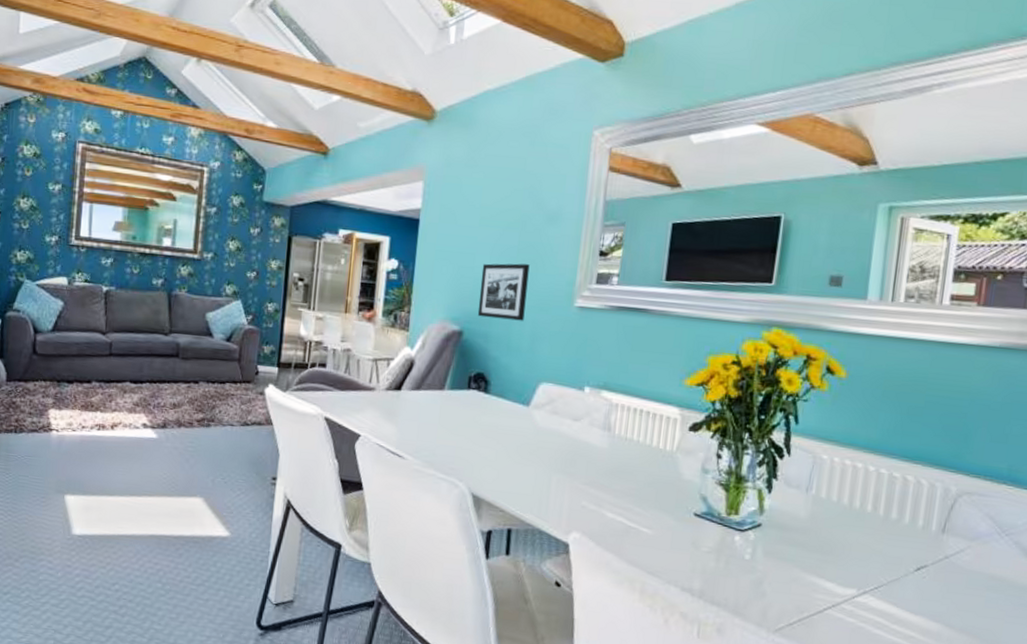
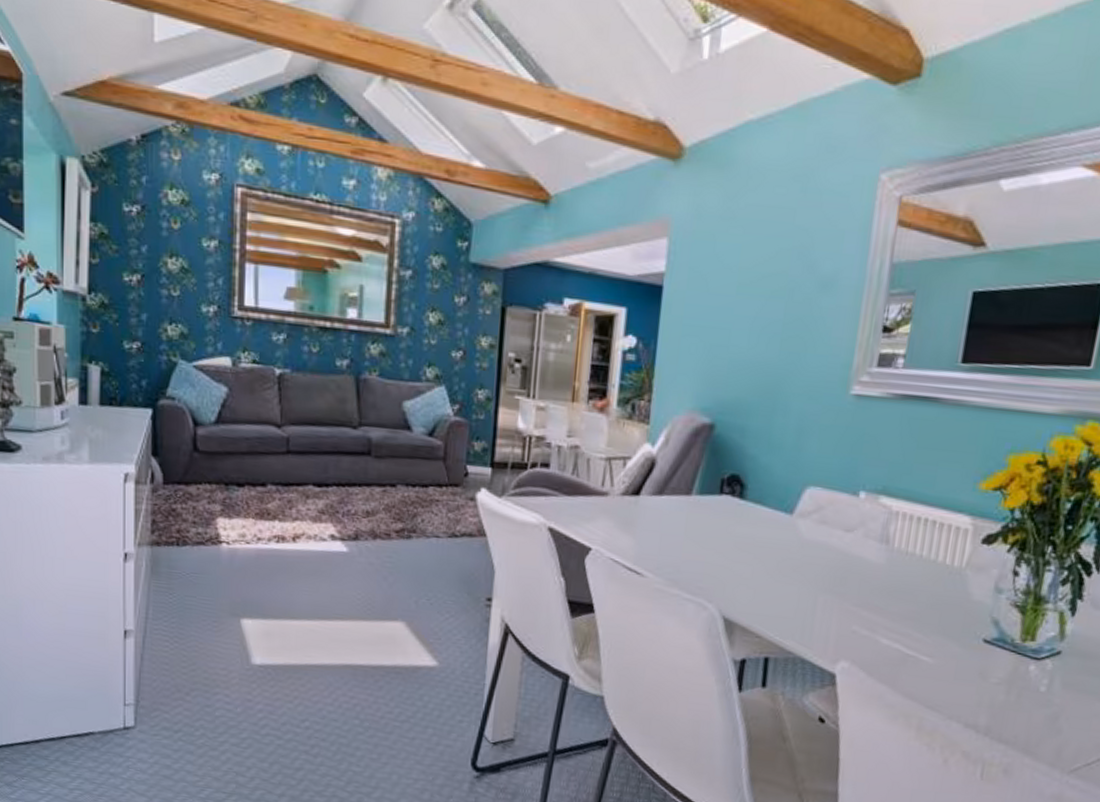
picture frame: present [477,263,530,321] -> none [732,341,797,412]

